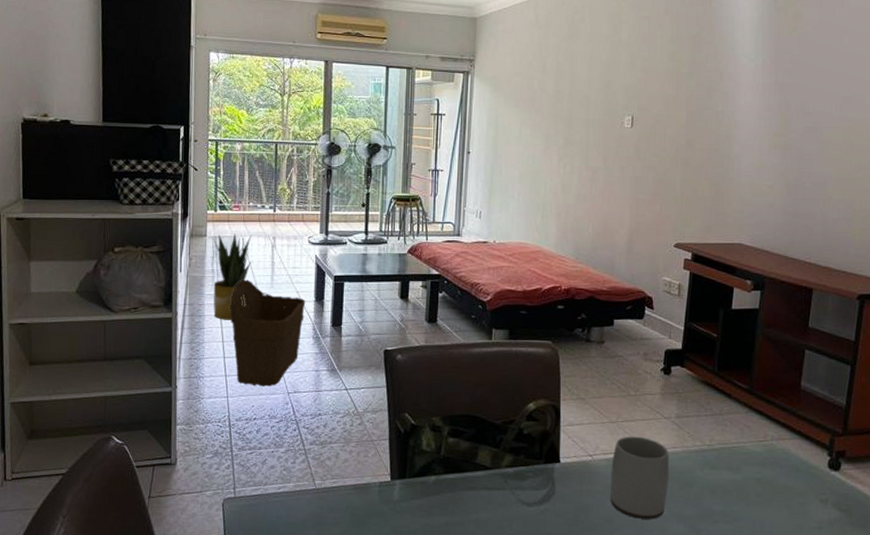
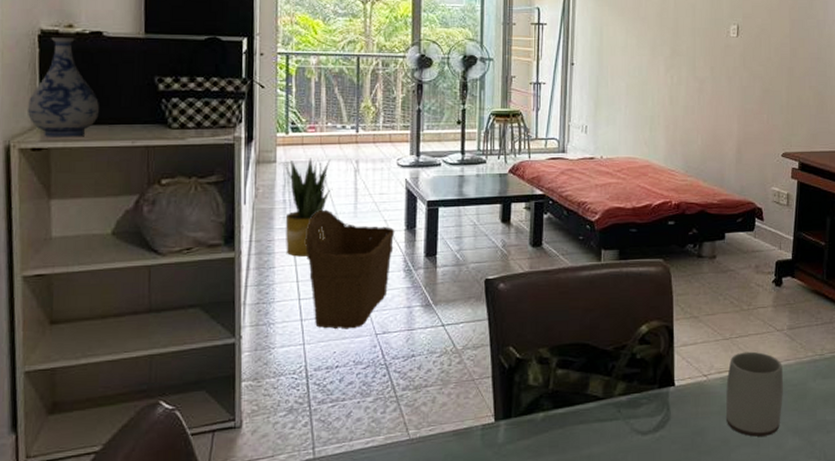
vase: none [13,125,67,209] -> present [27,37,99,137]

